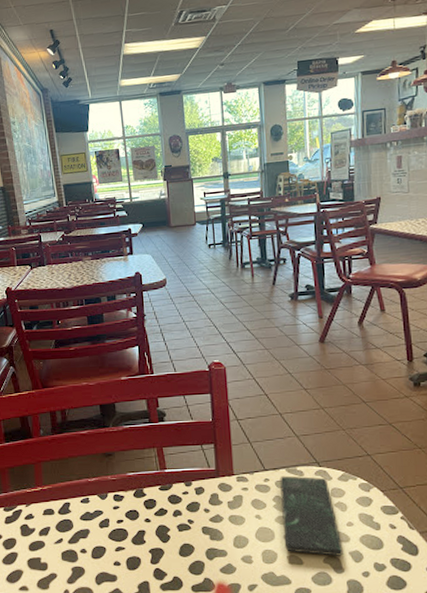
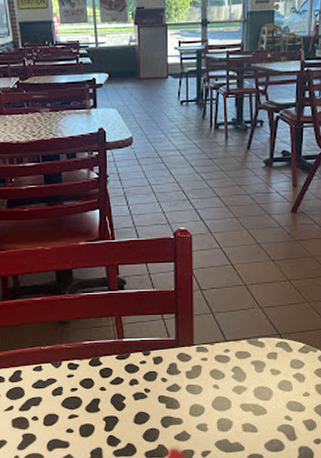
smartphone: present [280,475,343,556] -> none [240,347,297,424]

